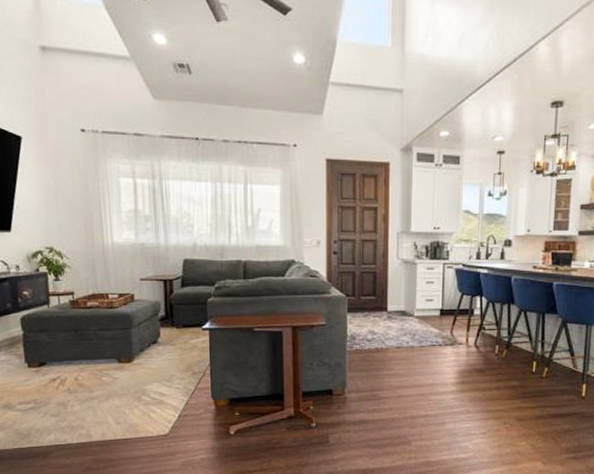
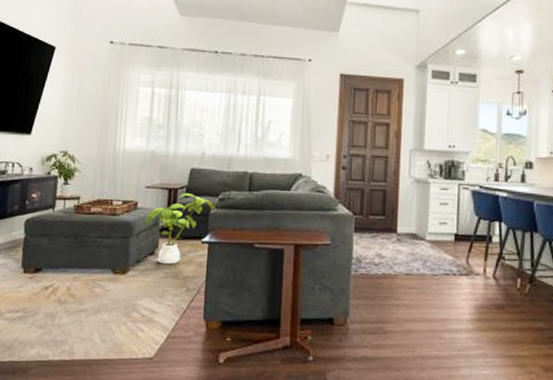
house plant: none [144,284,213,352] -> present [145,193,216,265]

